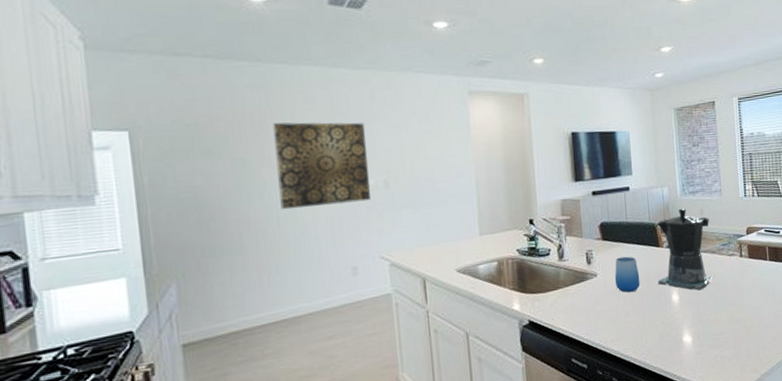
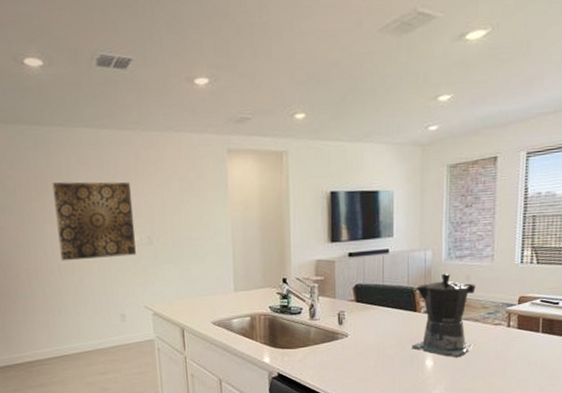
cup: present [614,256,640,293] -> none [366,319,393,354]

